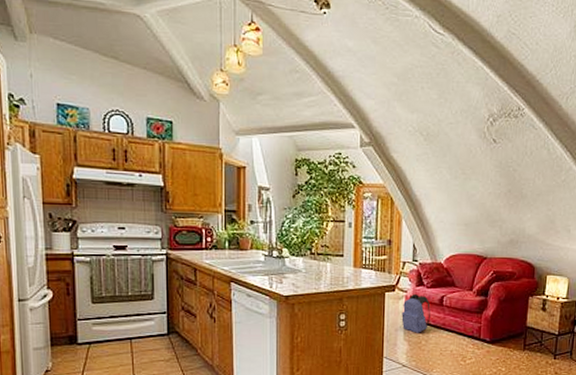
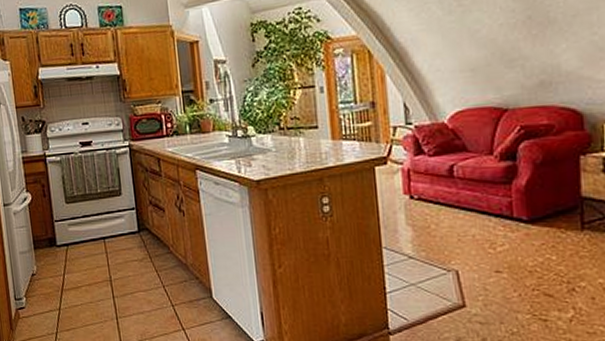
backpack: present [401,293,431,333] -> none [399,164,439,215]

